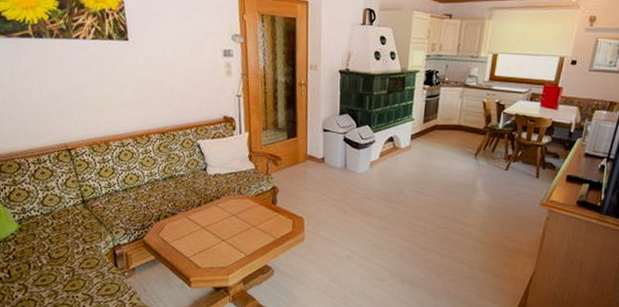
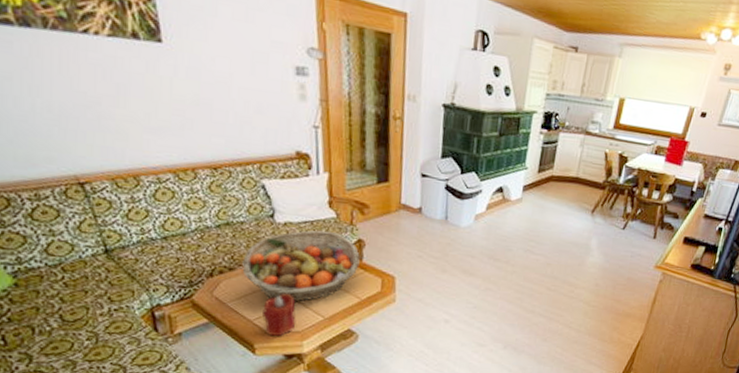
fruit basket: none [182,180,275,242] -> present [242,230,360,302]
candle: none [197,233,223,271] -> present [262,293,296,336]

